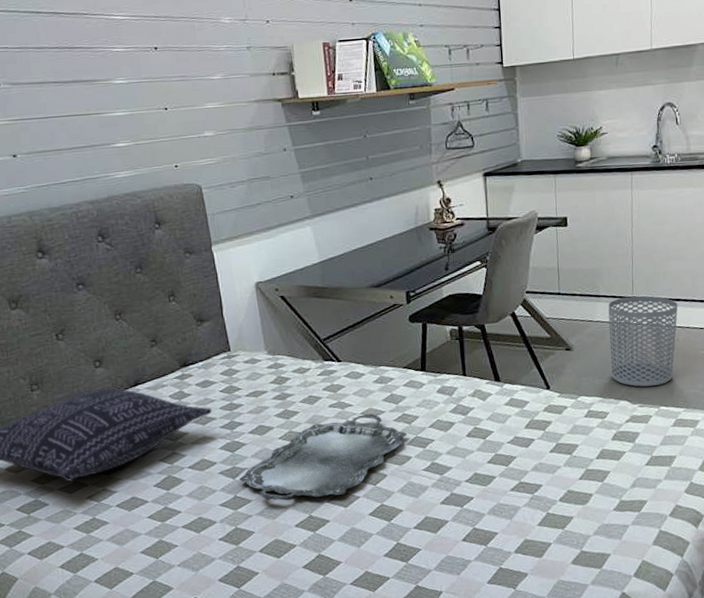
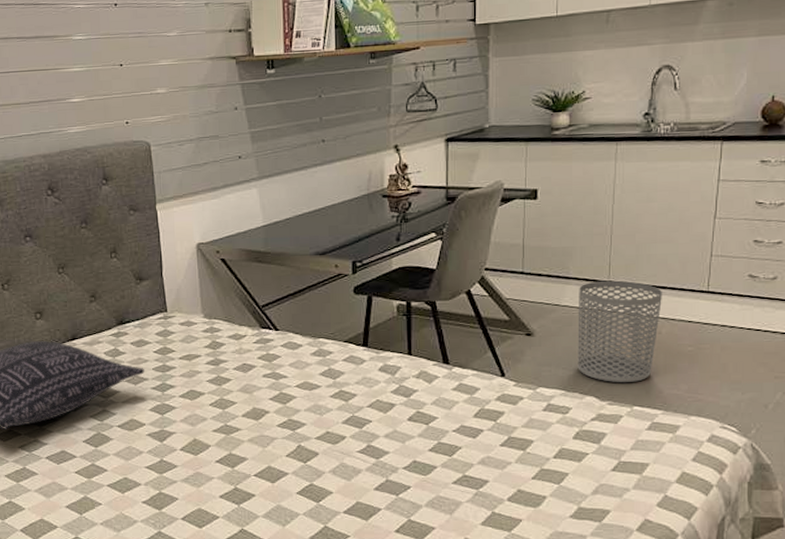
serving tray: present [239,413,407,500] -> none [167,387,343,469]

